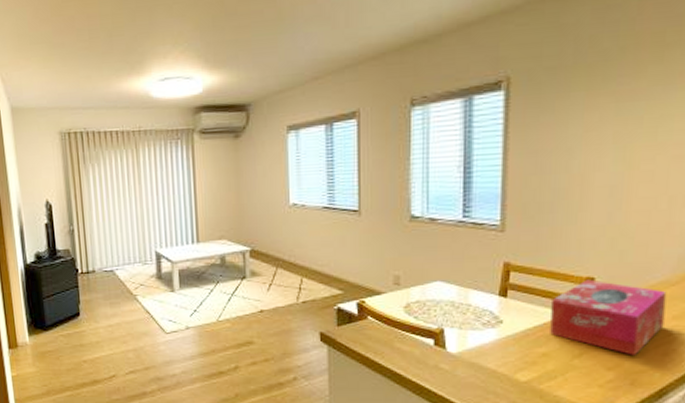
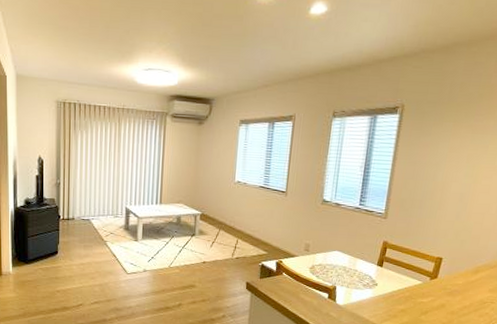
tissue box: present [550,279,667,355] -> none [408,259,488,315]

